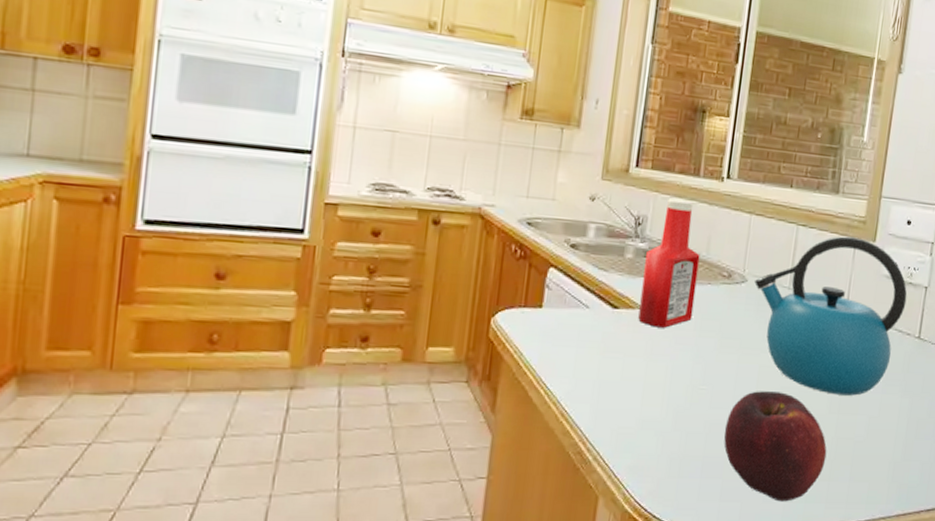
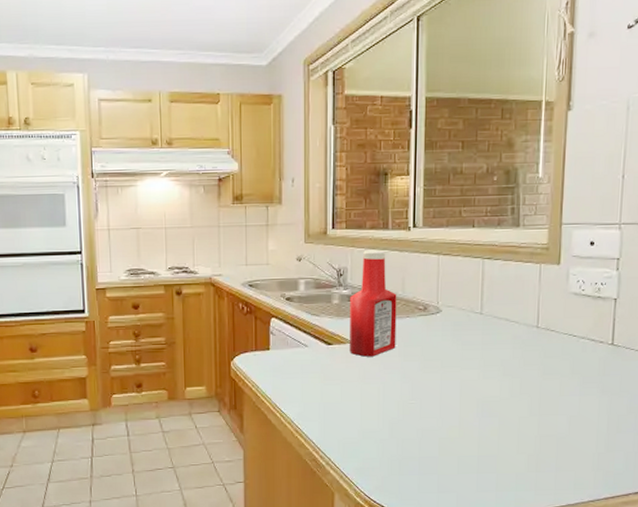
fruit: present [724,391,827,502] -> none [435,401,532,491]
kettle: present [754,236,907,396] -> none [448,263,597,400]

